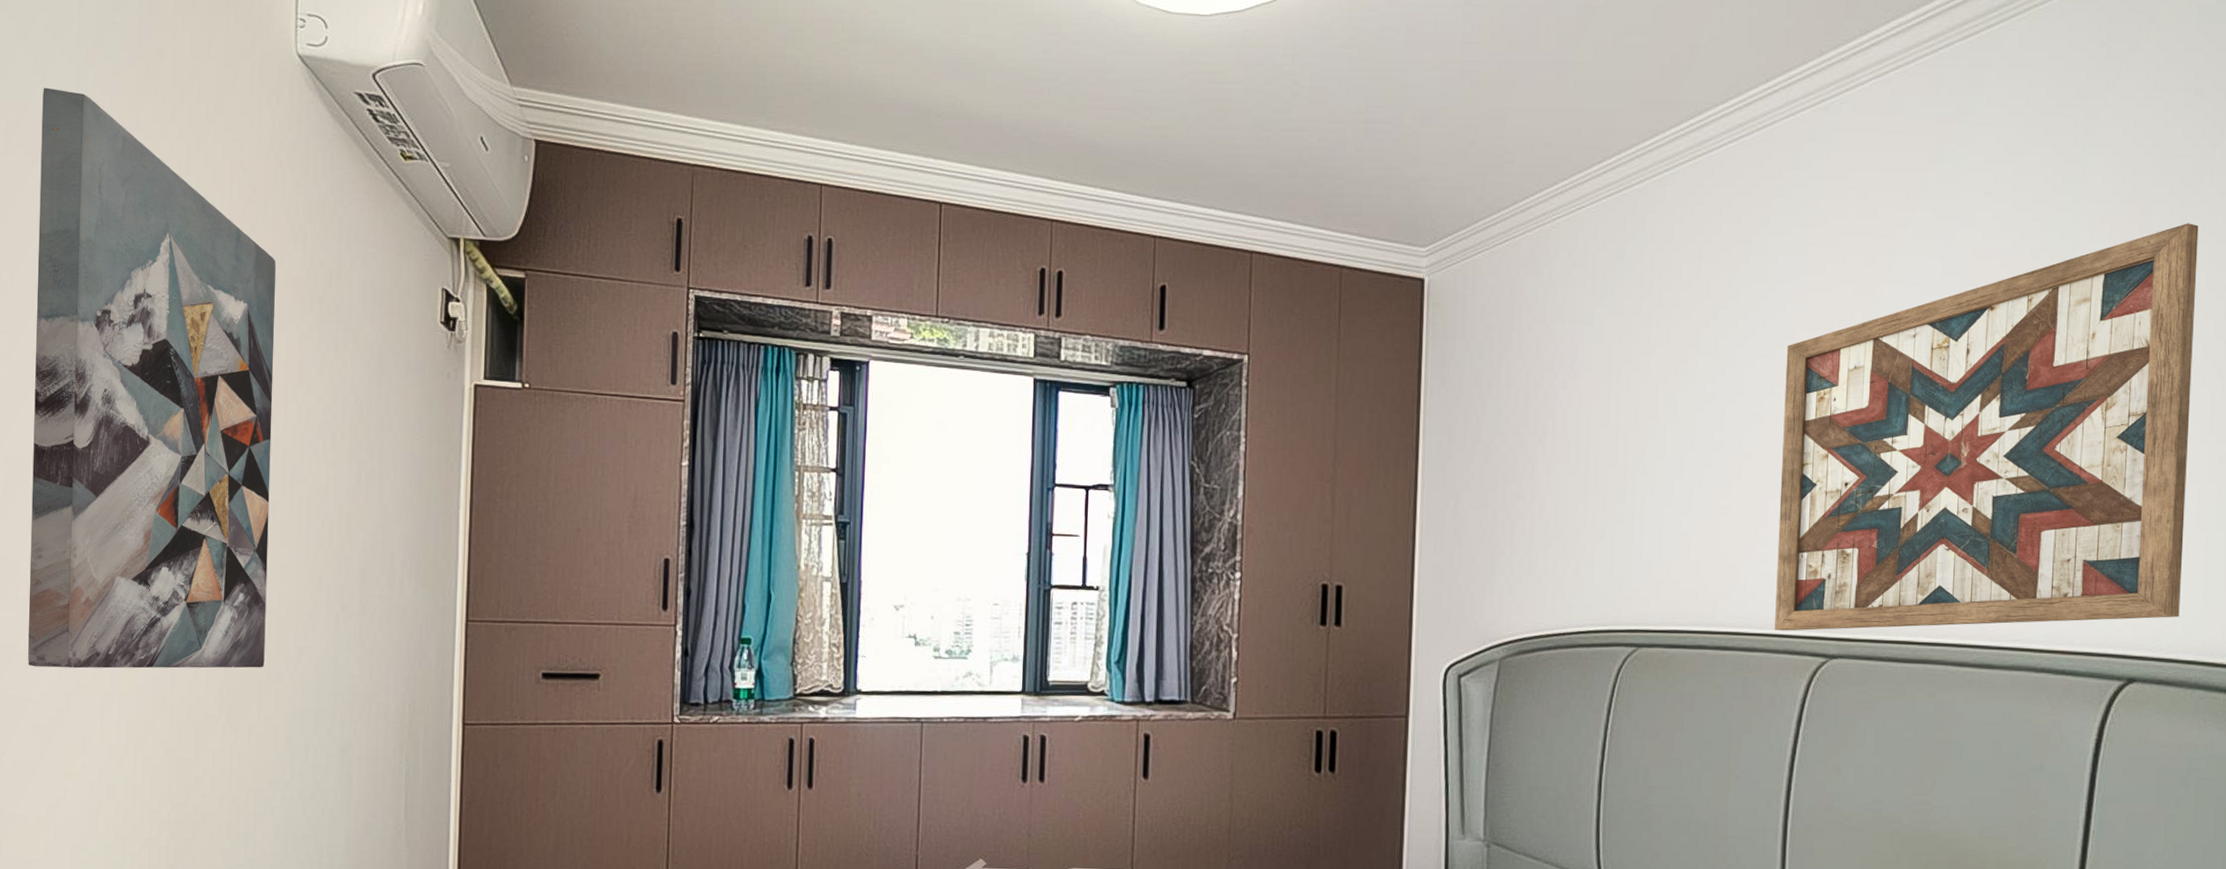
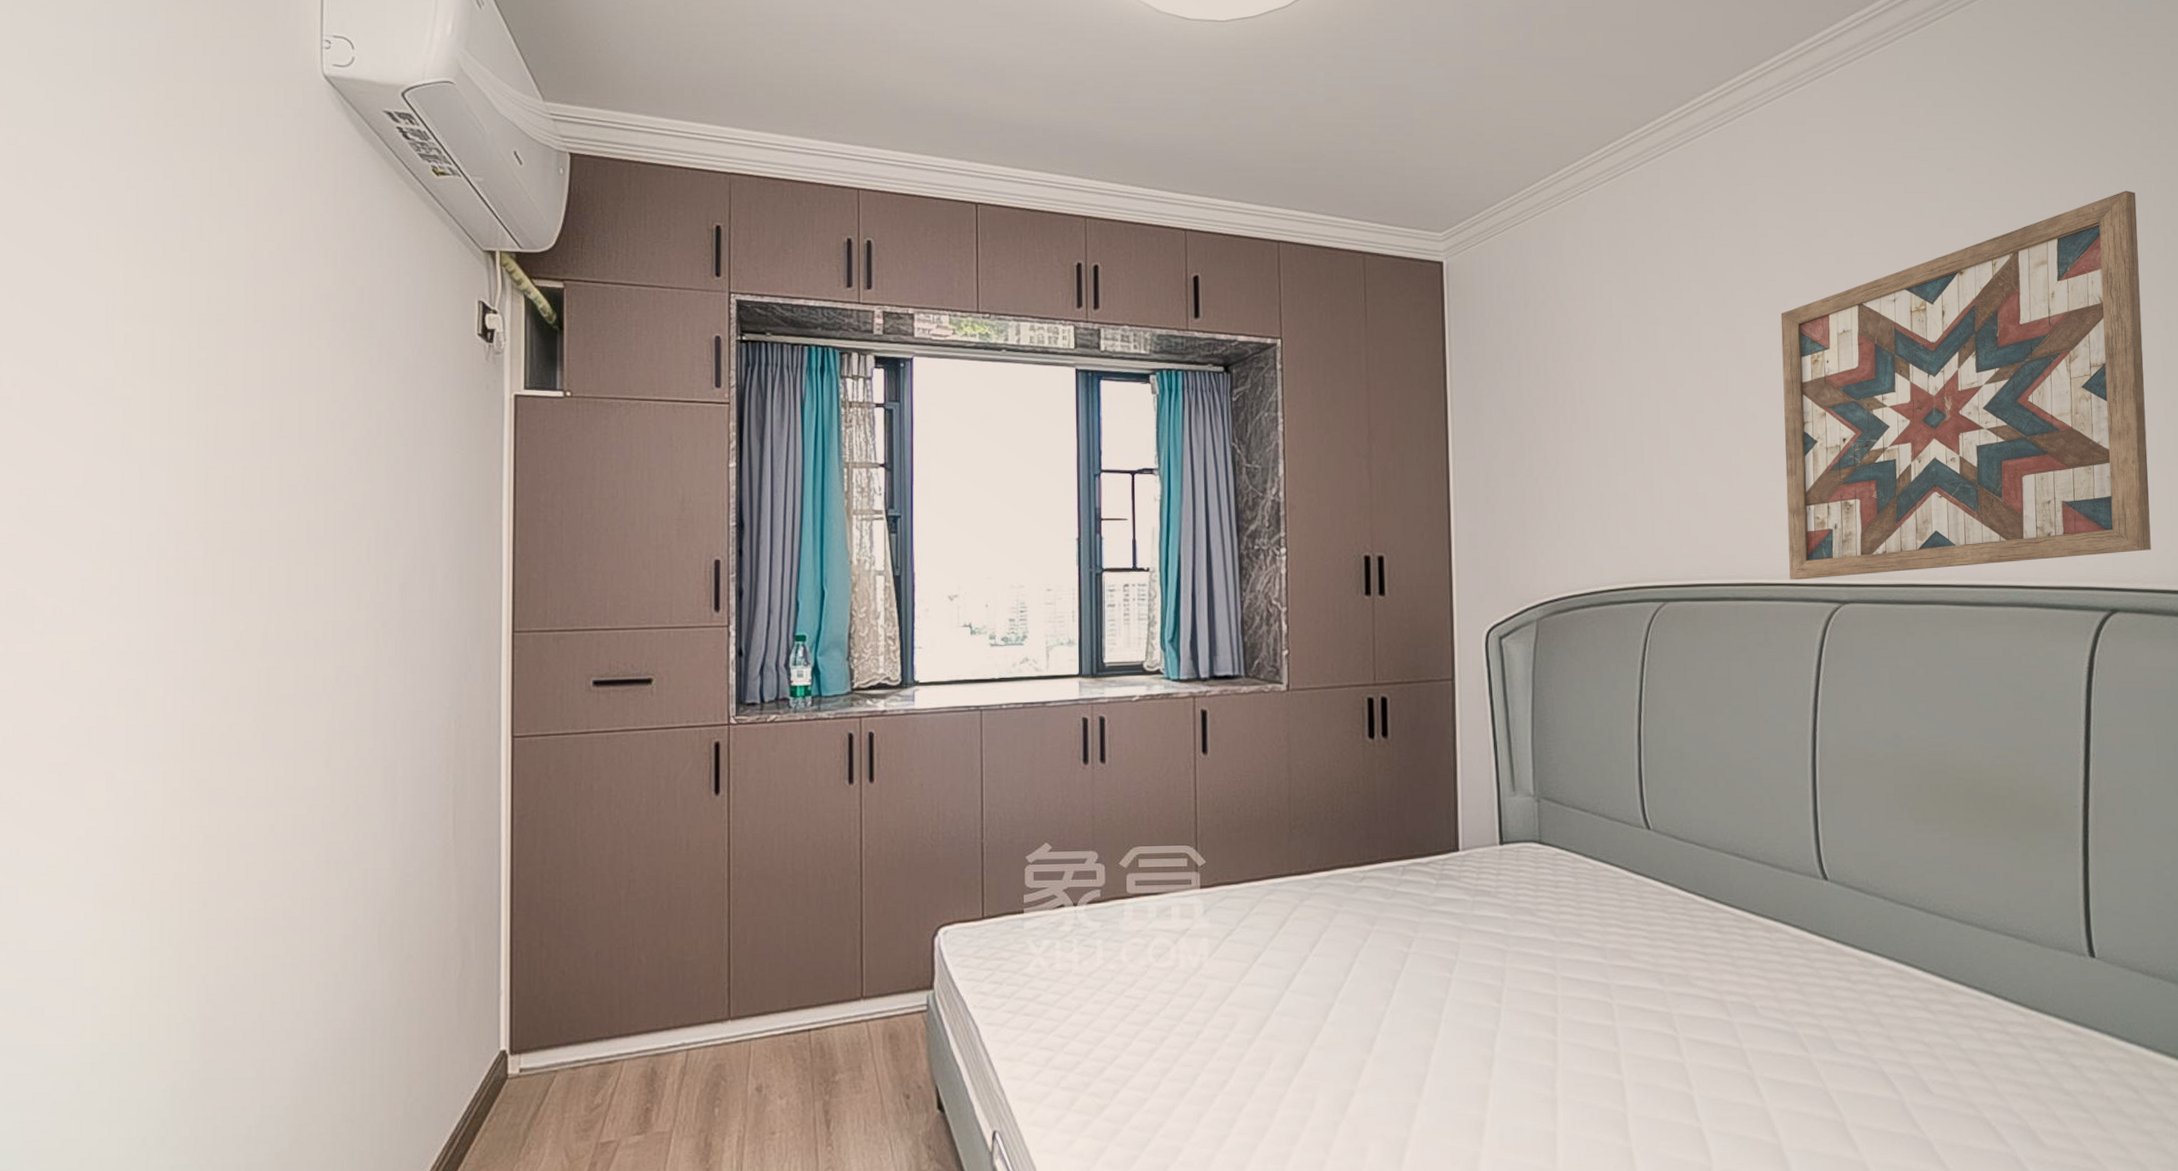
wall art: present [27,87,276,669] -> none [44,113,306,702]

